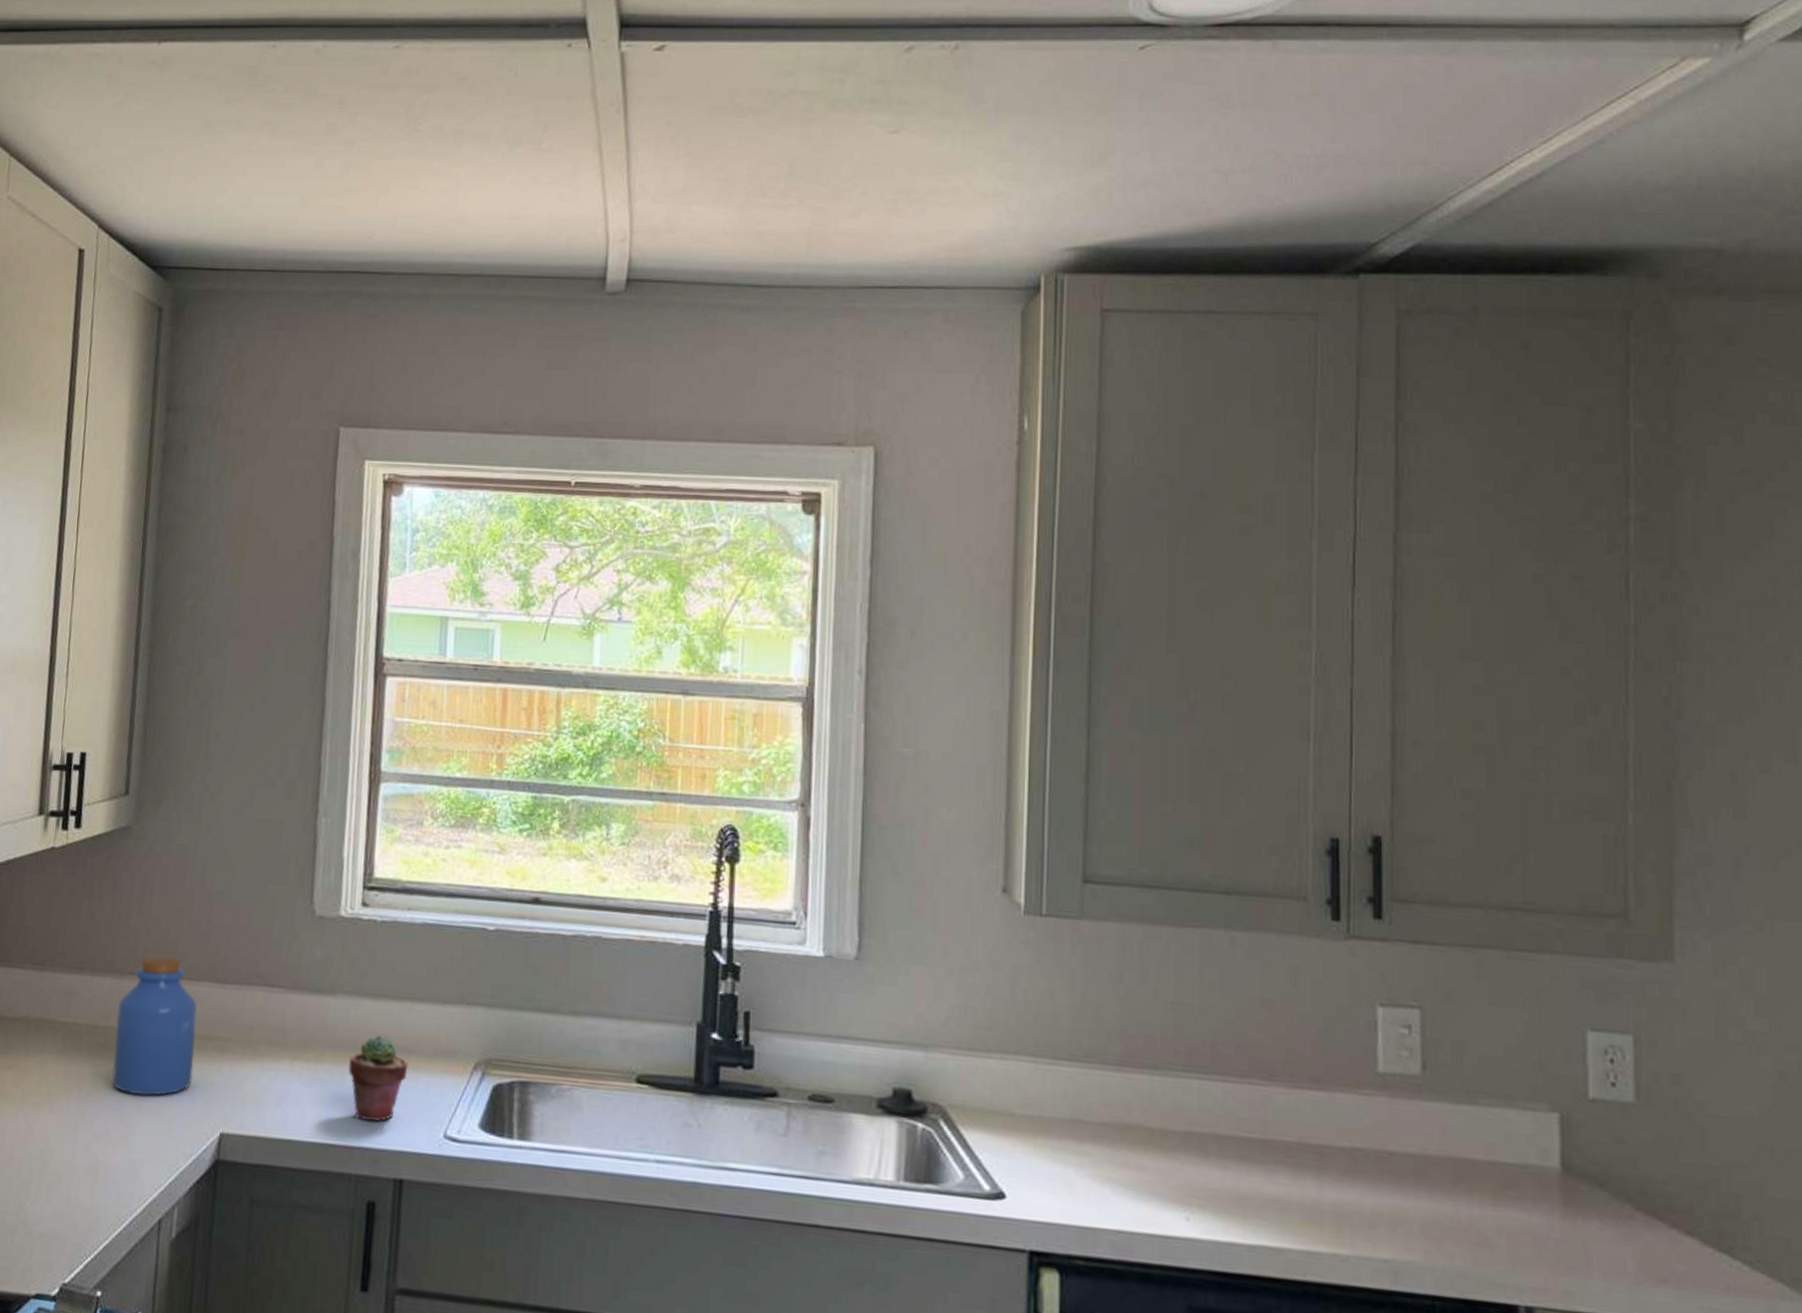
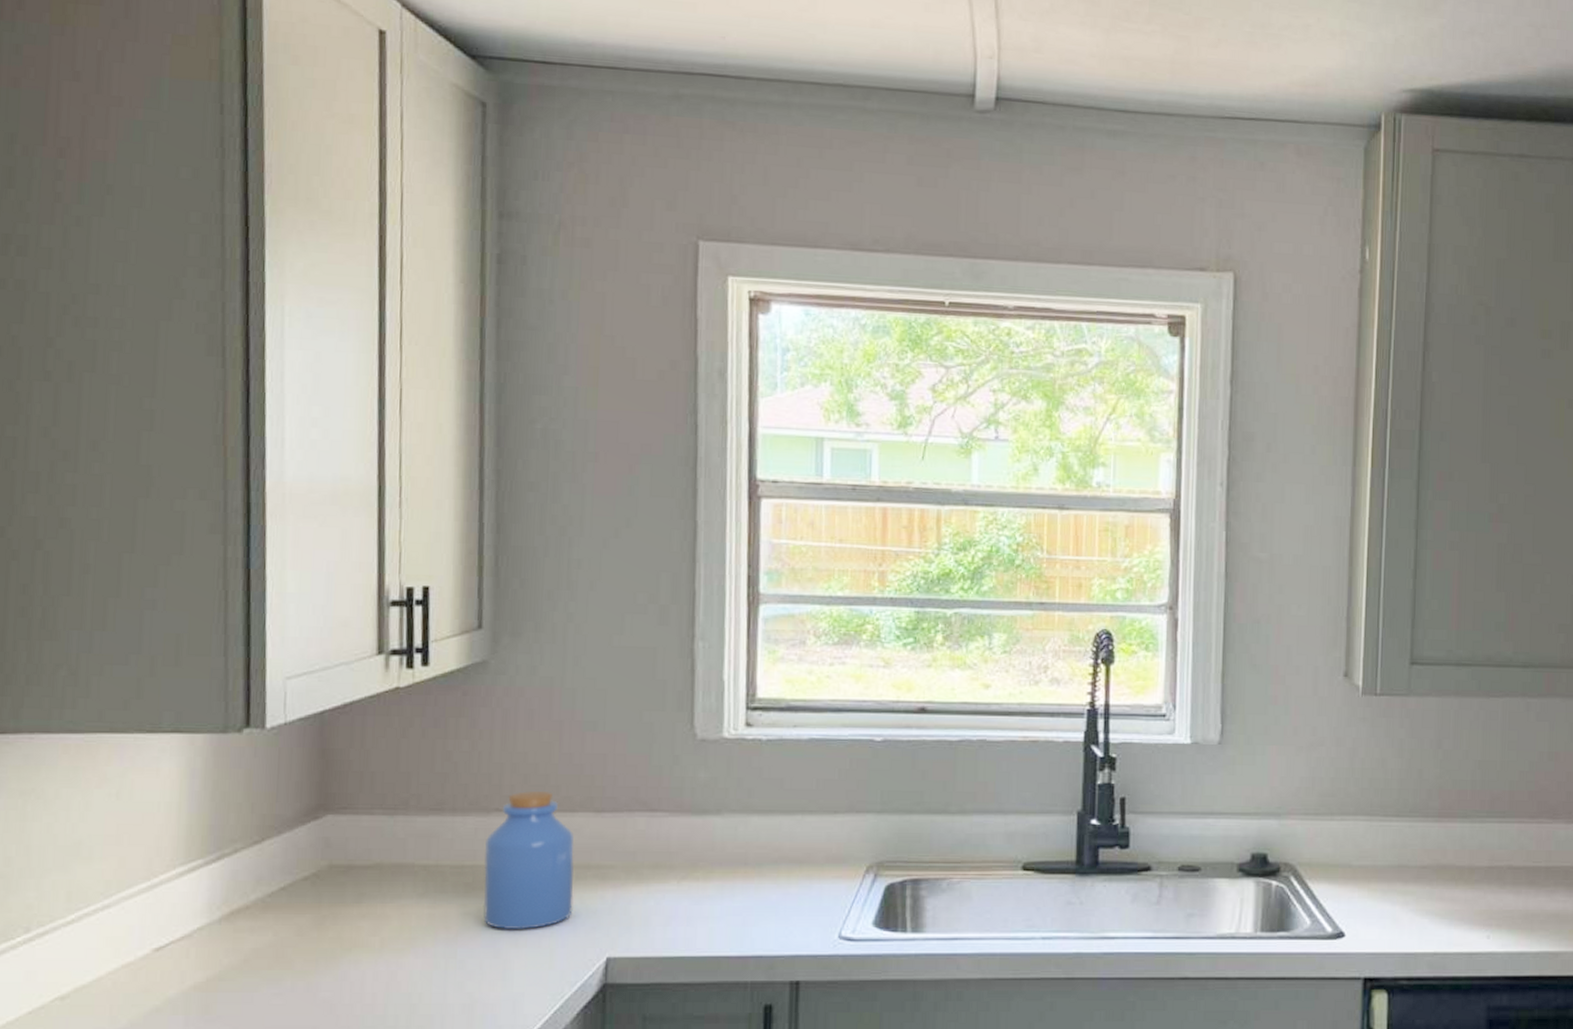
potted succulent: present [347,1035,408,1122] -> none [738,848,800,931]

